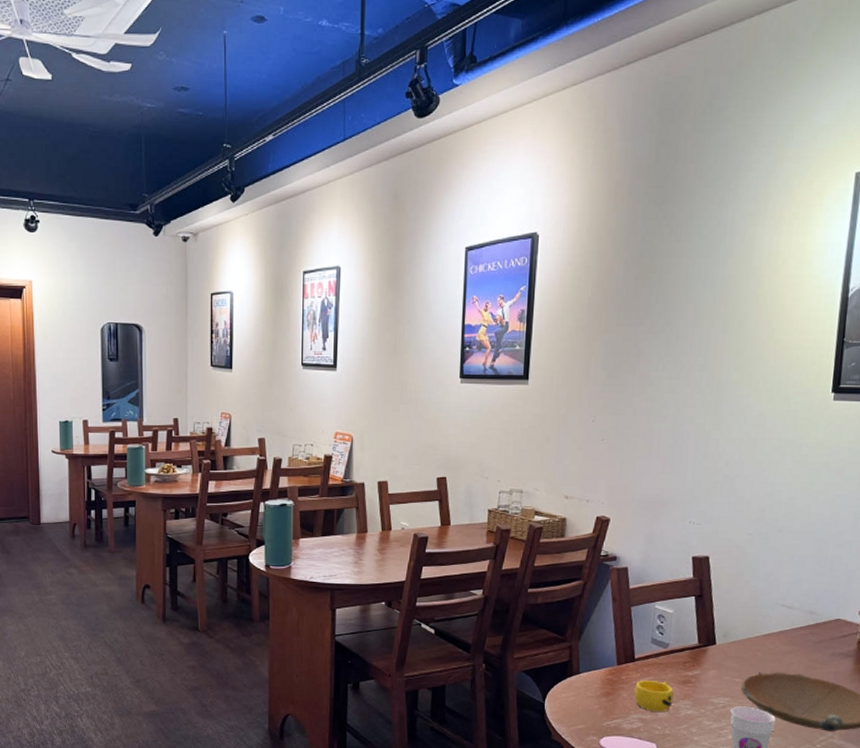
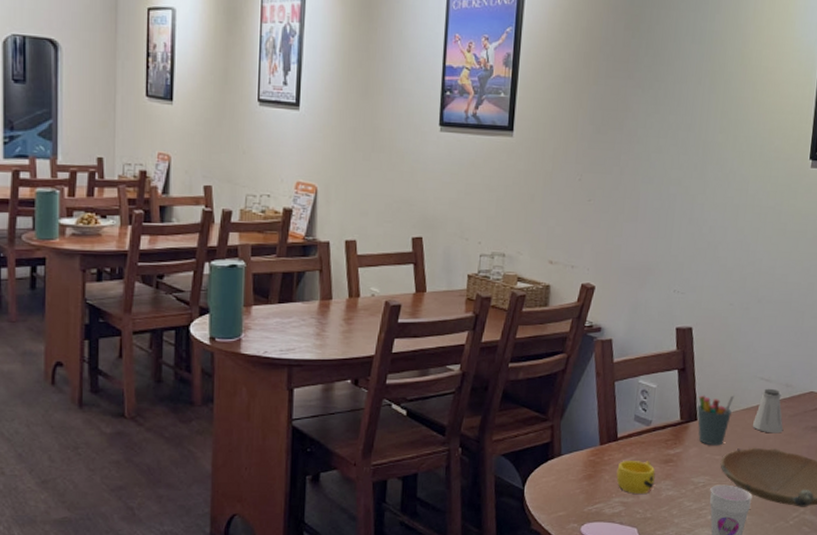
pen holder: none [715,620,755,669] -> present [697,395,734,446]
saltshaker: none [775,615,808,659] -> present [753,388,784,434]

